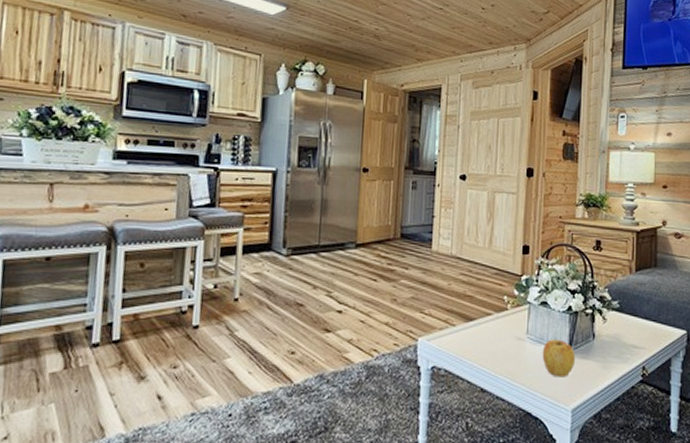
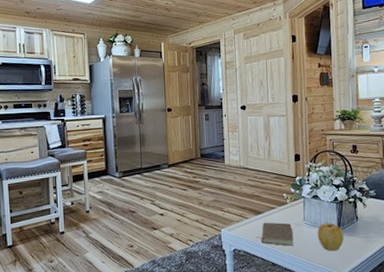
book: none [464,332,512,367] -> present [257,222,294,246]

